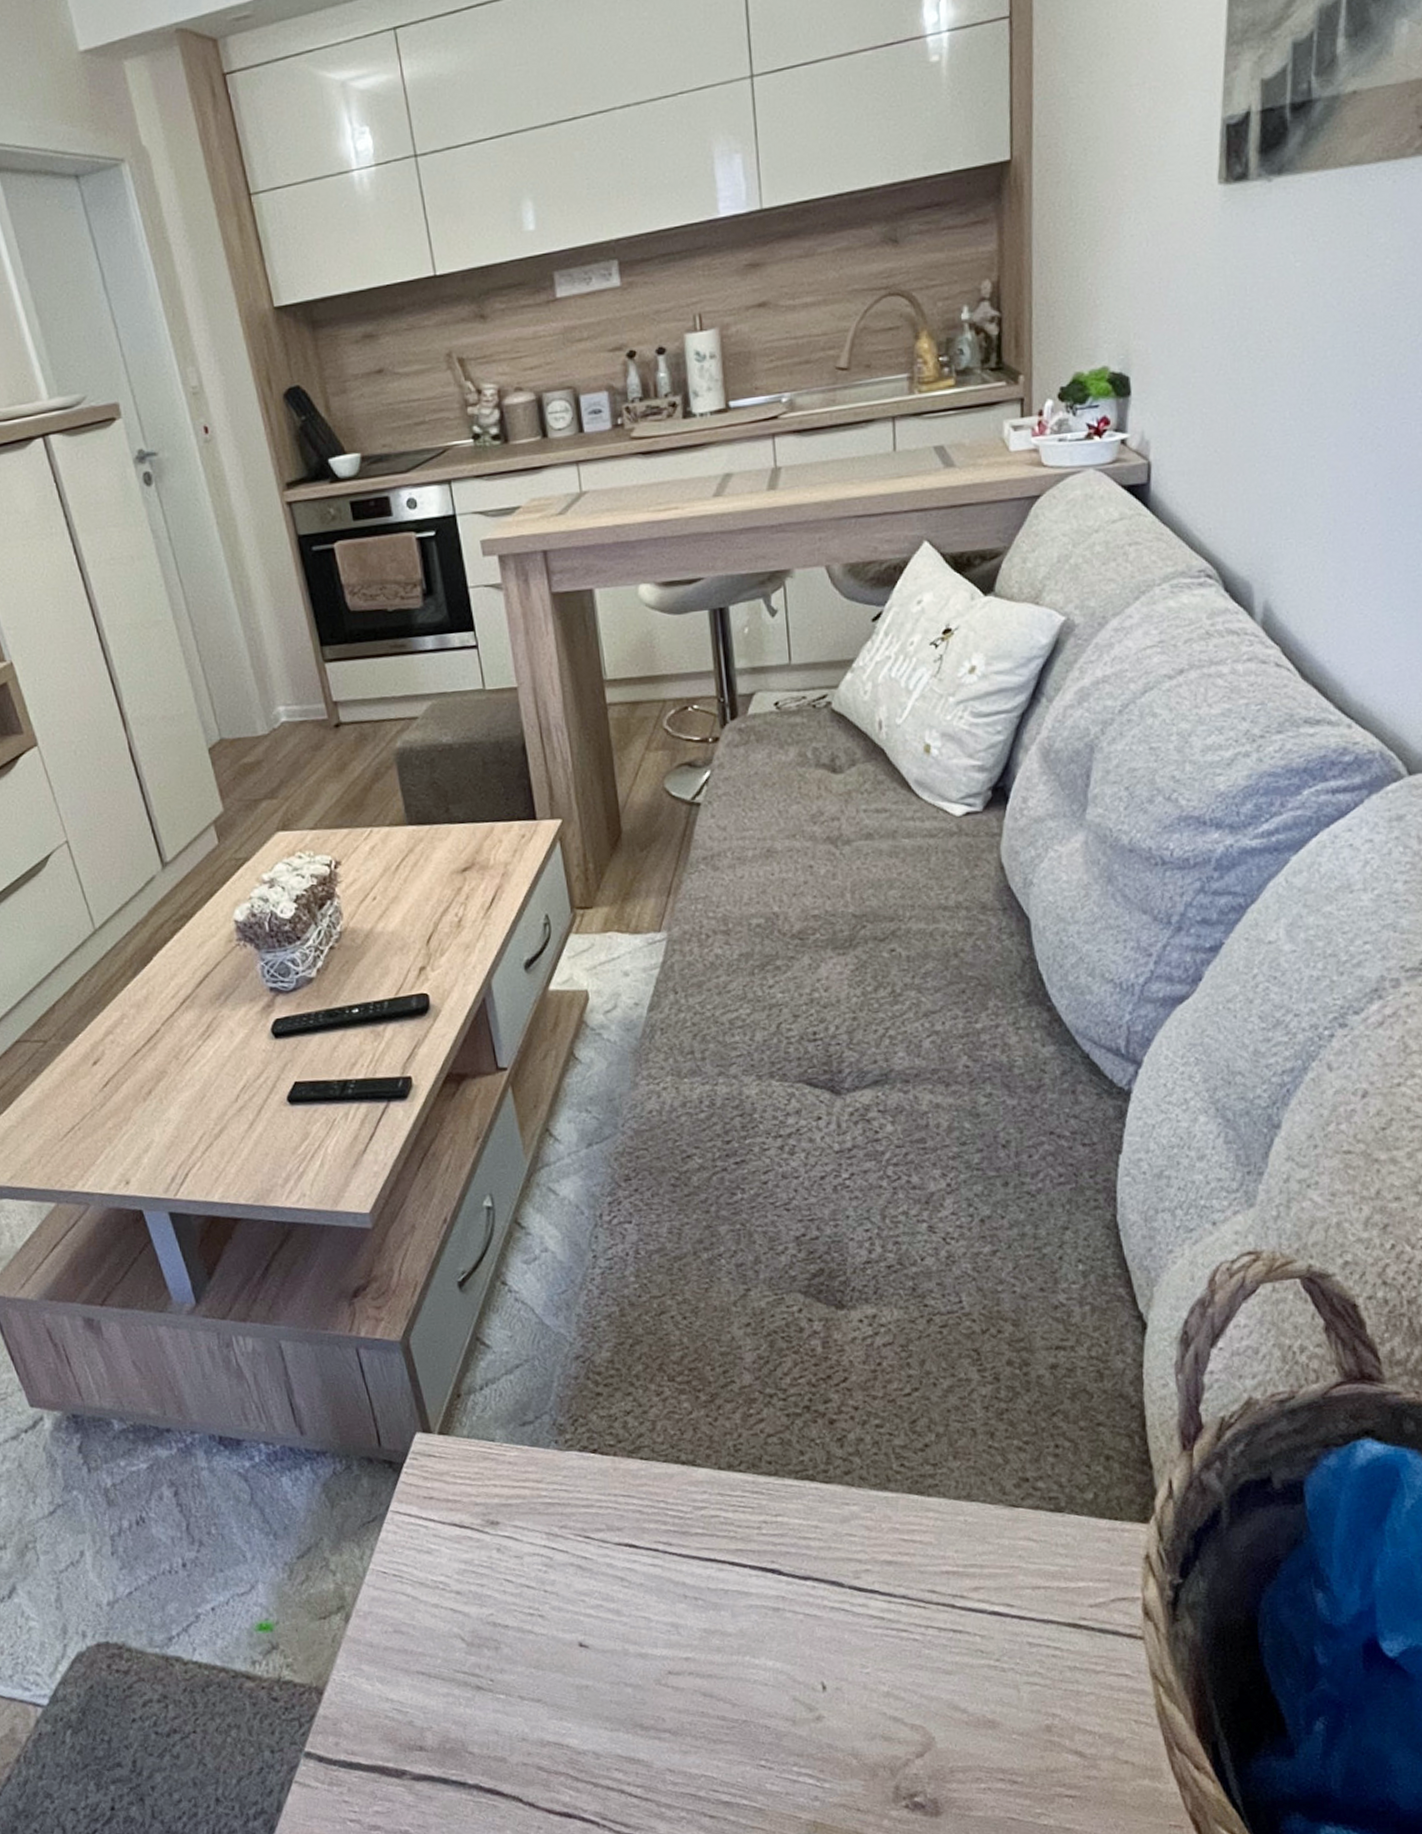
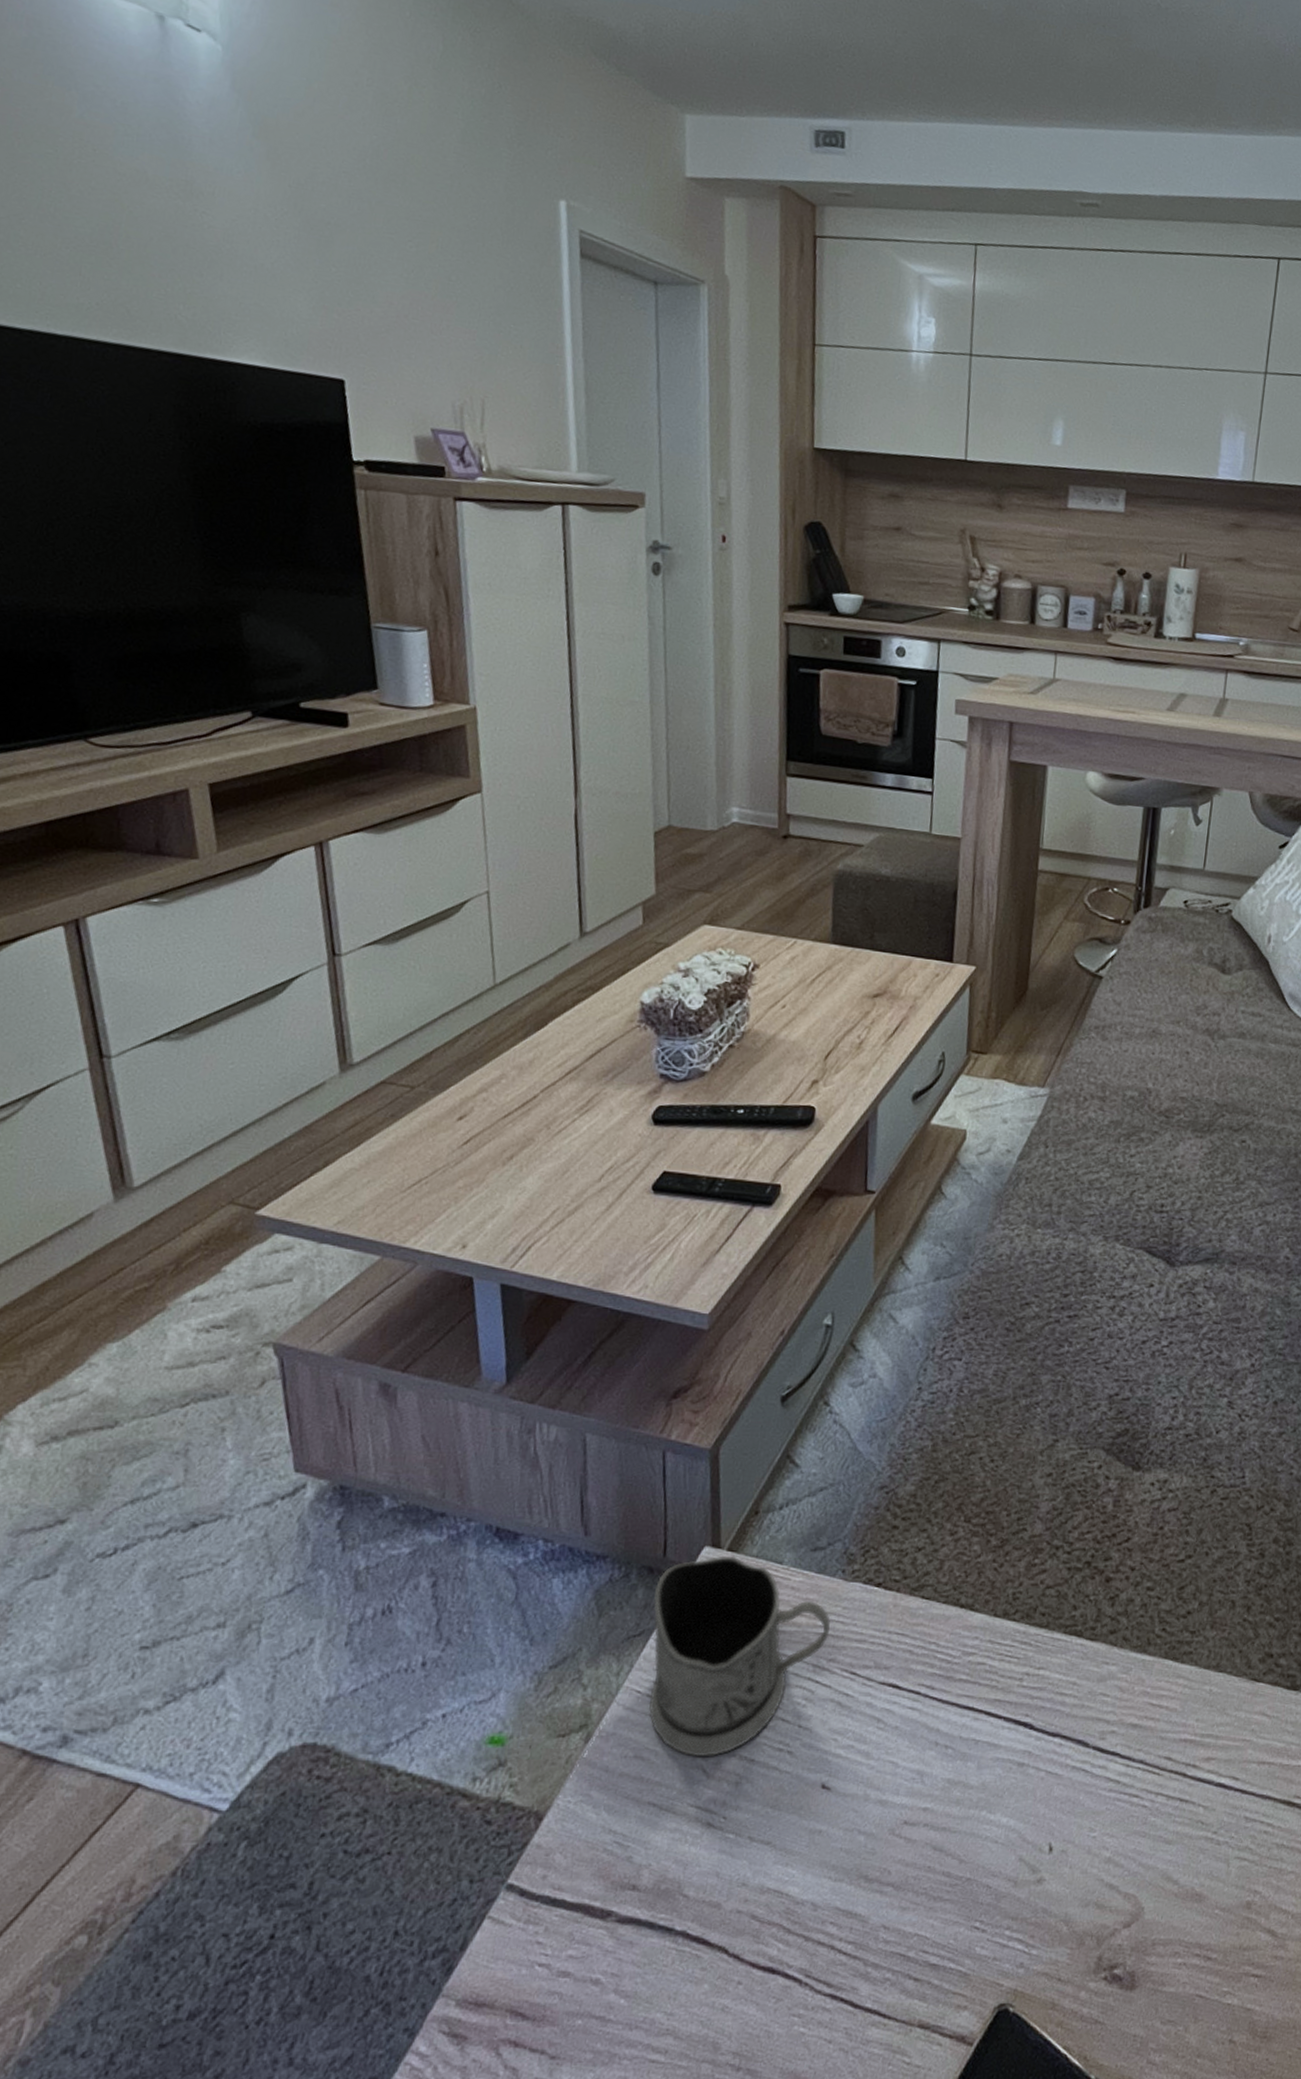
tea glass holder: none [378,1439,555,1627] -> present [649,1556,831,1757]

